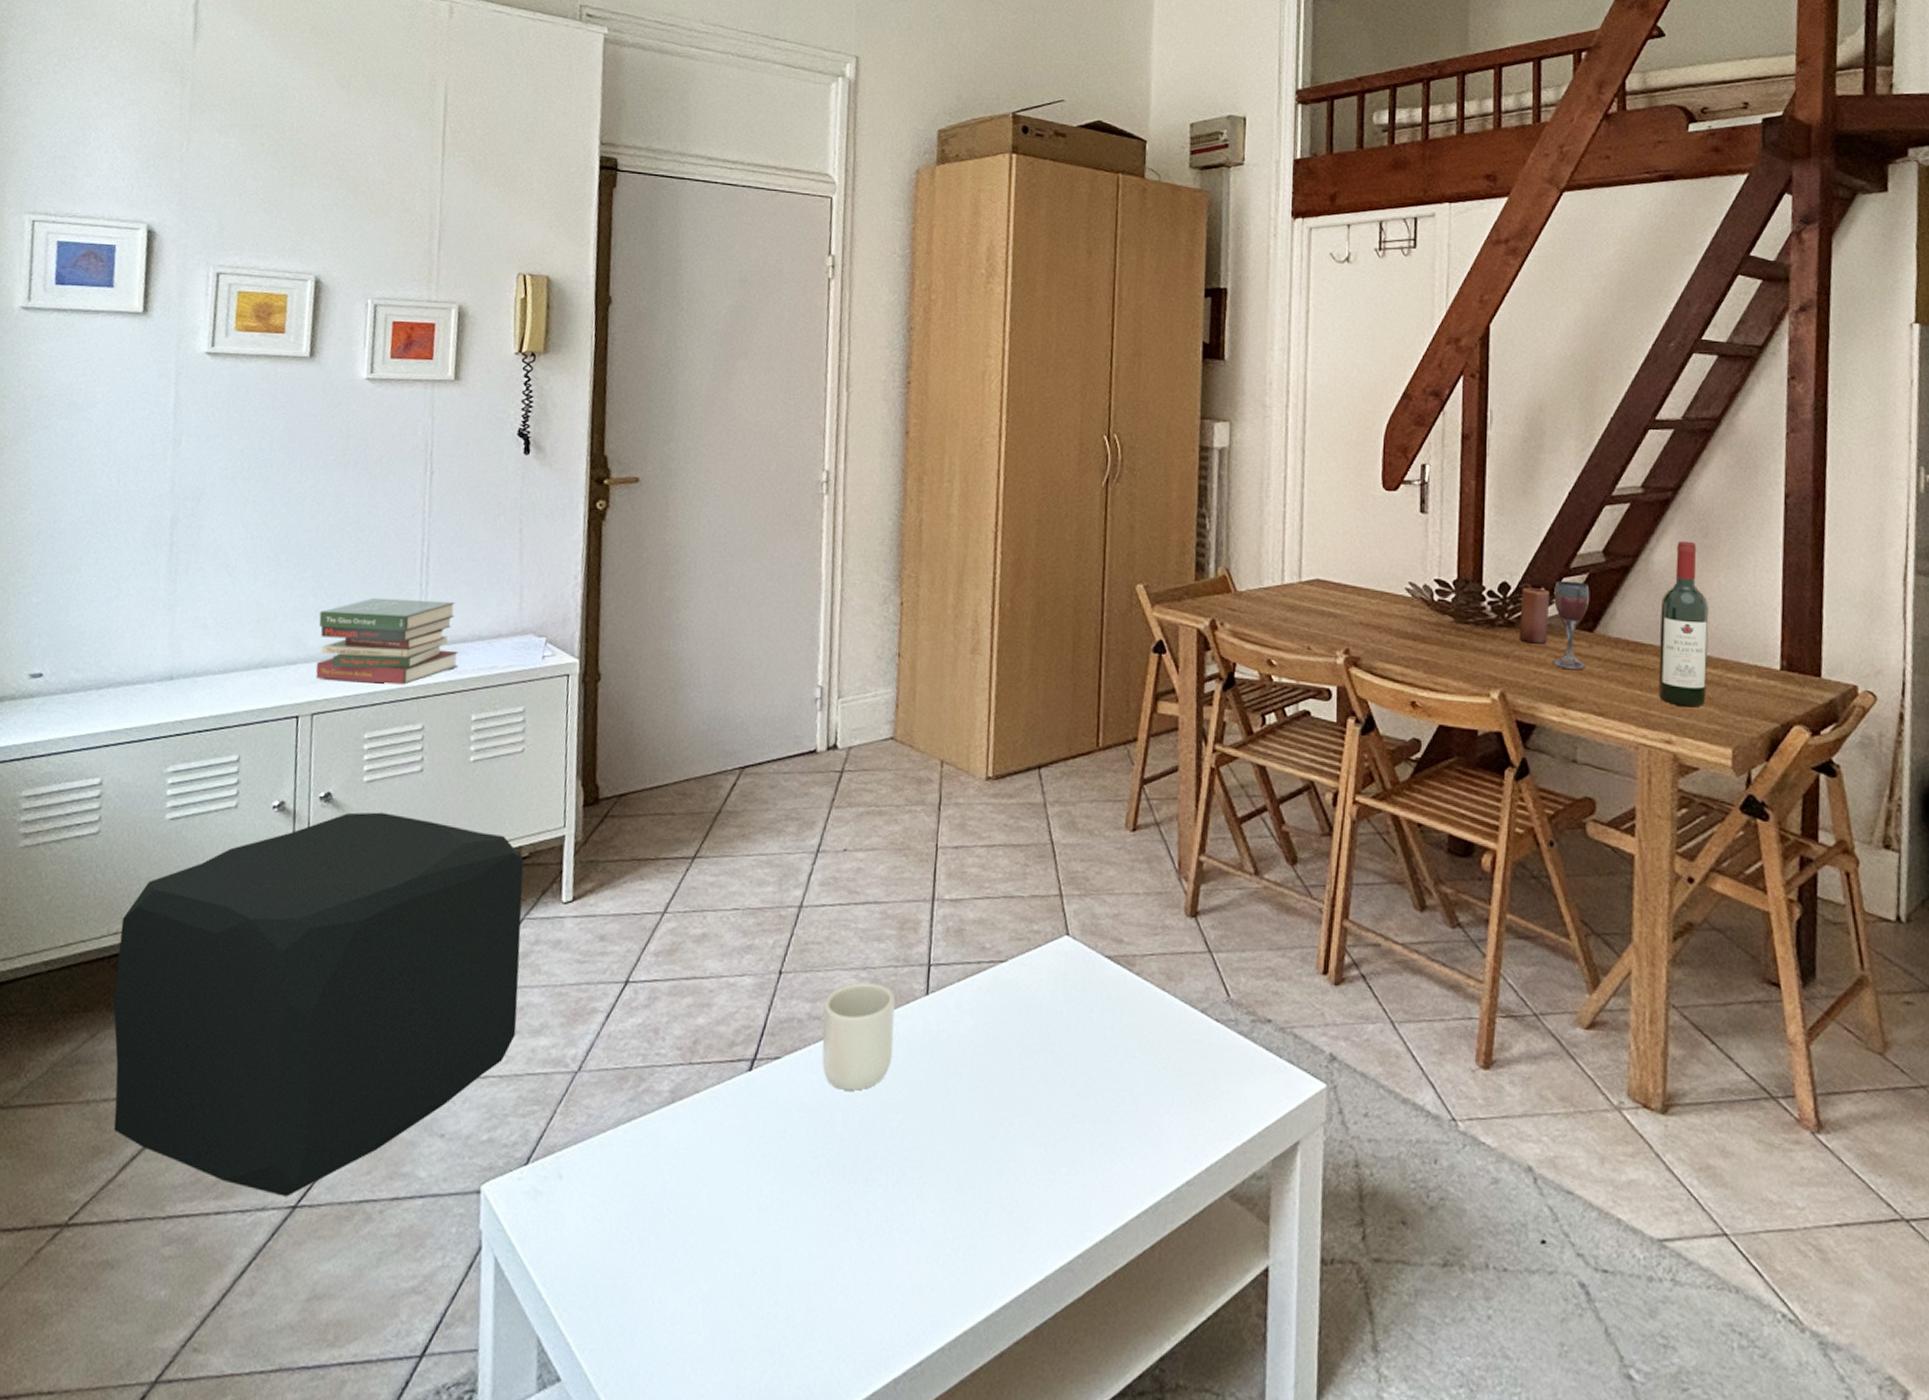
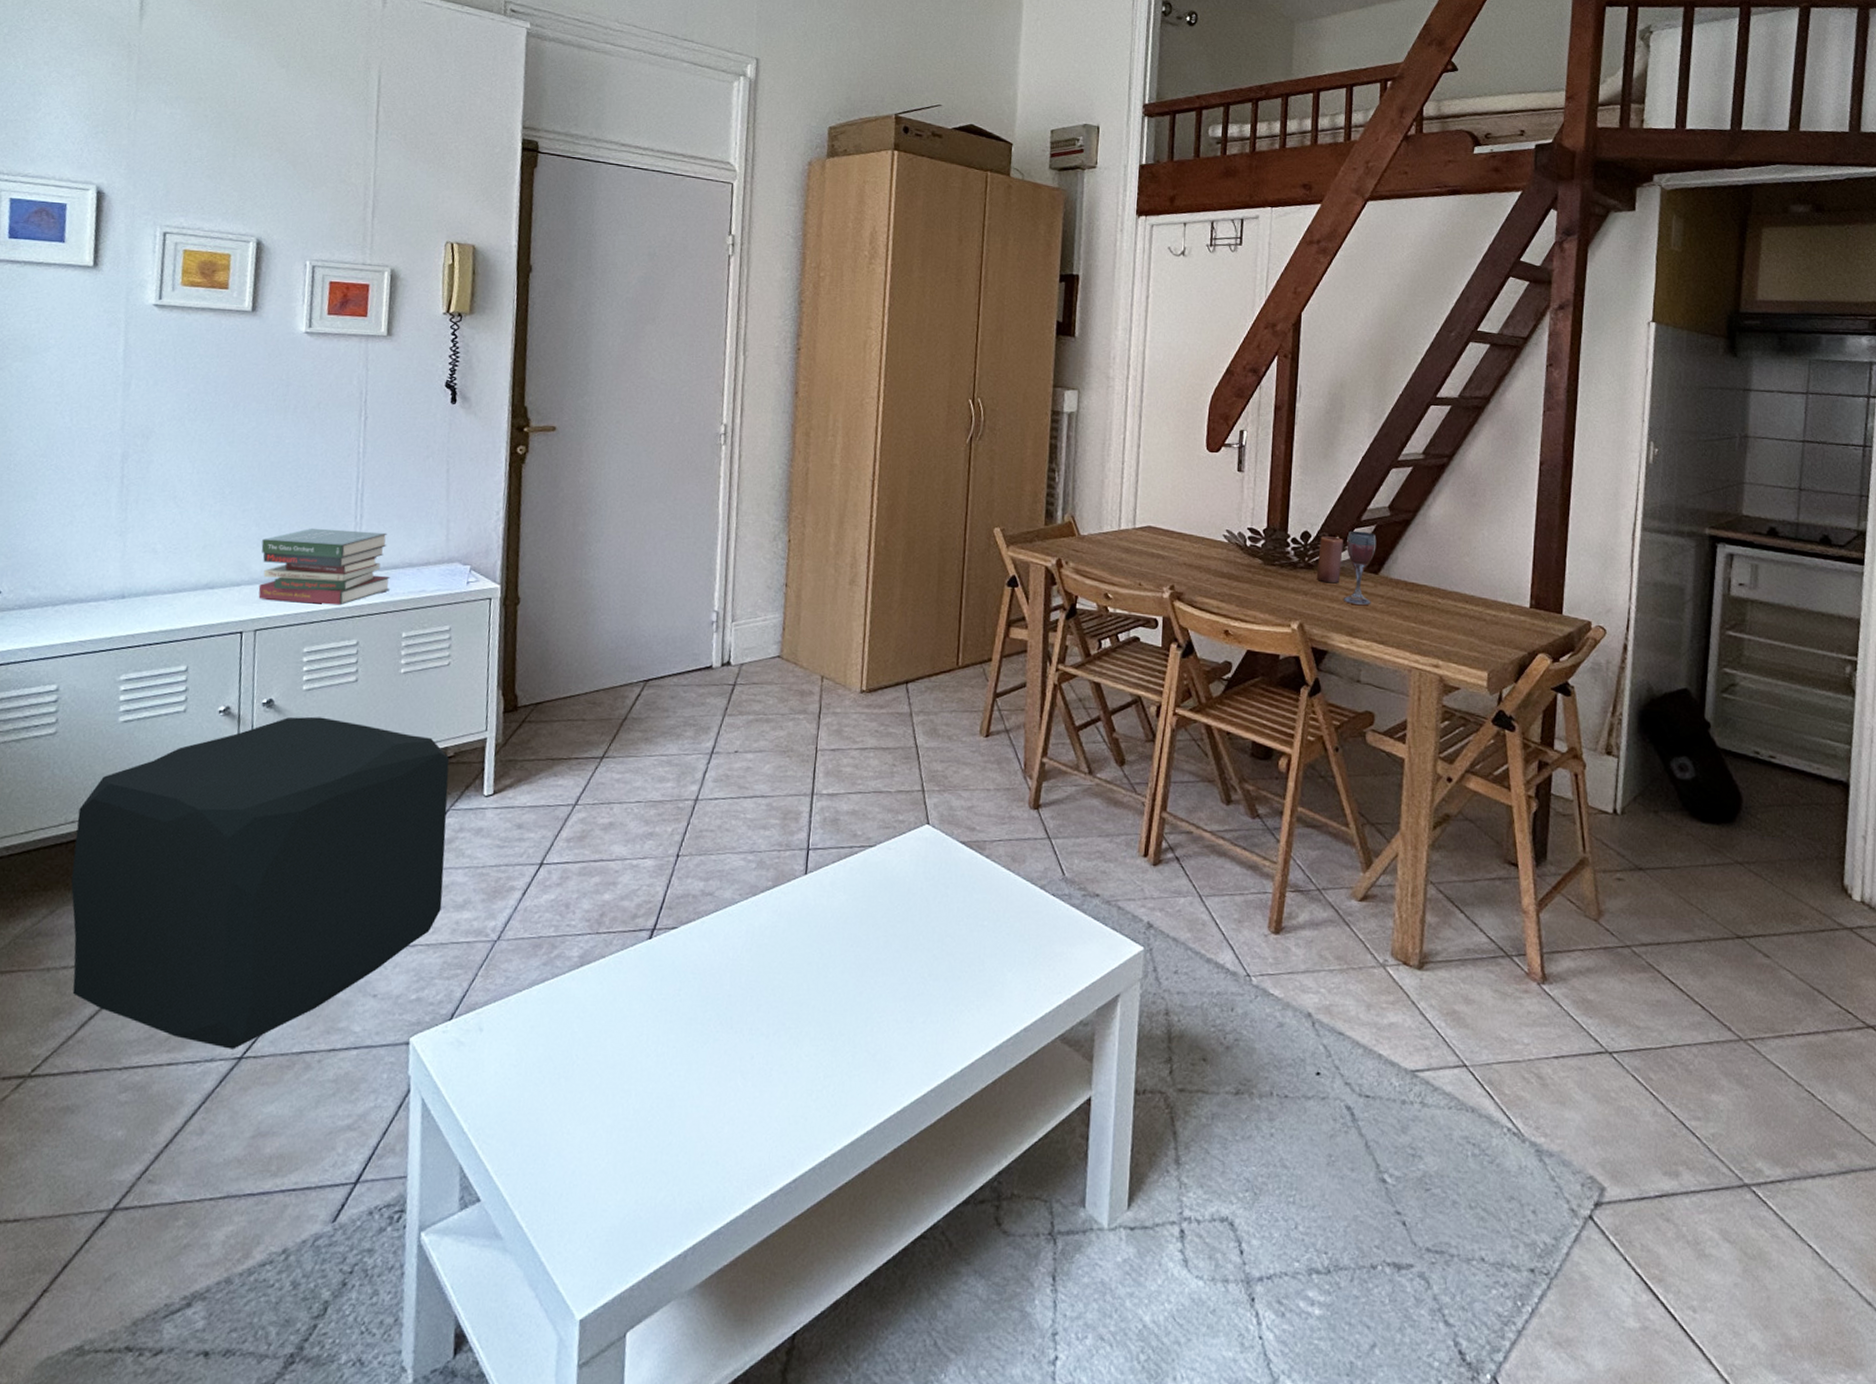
mug: present [821,981,896,1091] -> none [713,863,779,955]
wine bottle: present [1658,540,1709,708] -> none [1430,499,1474,638]

